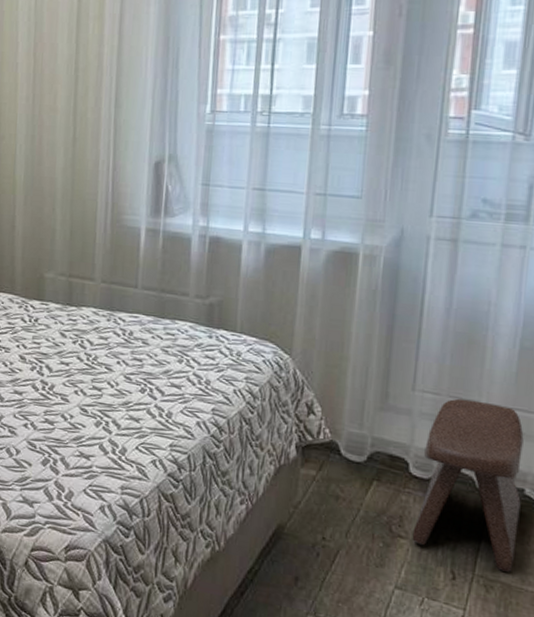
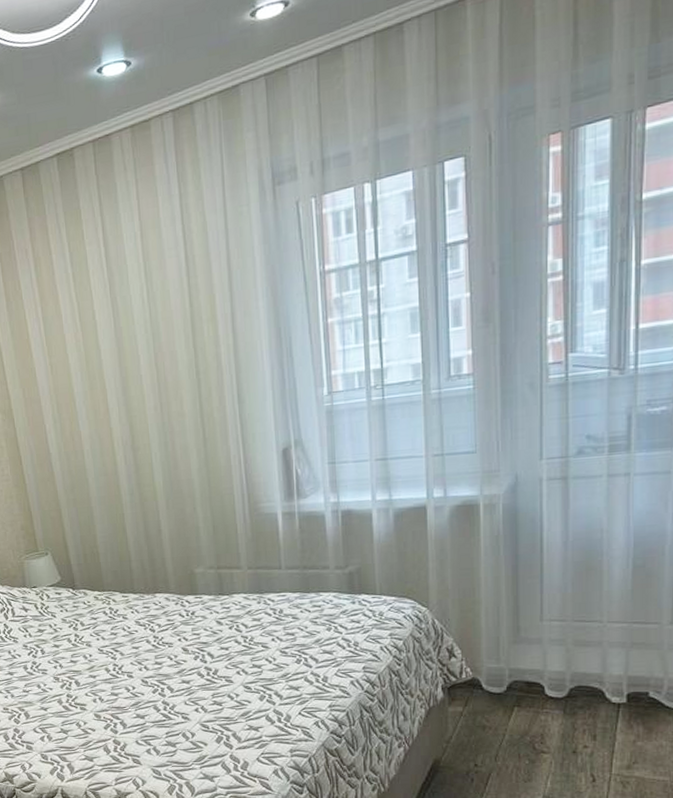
stool: present [412,398,524,572] -> none [554,620,646,767]

